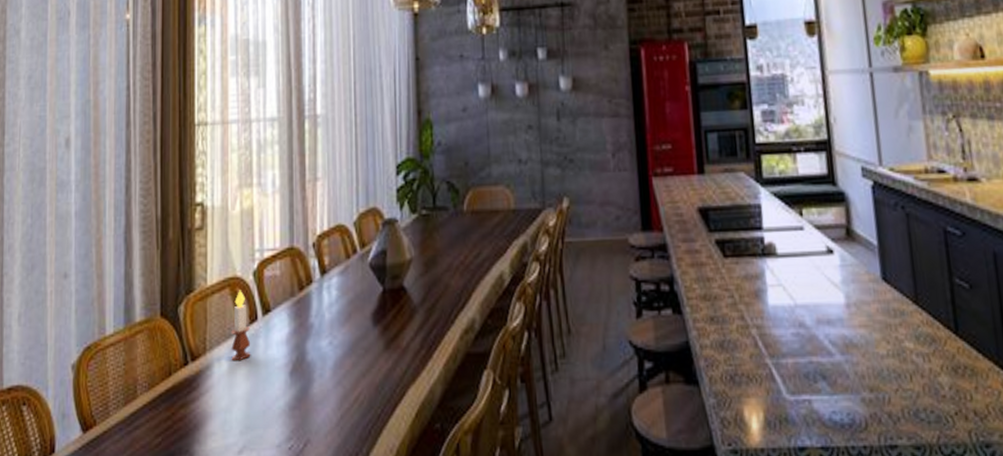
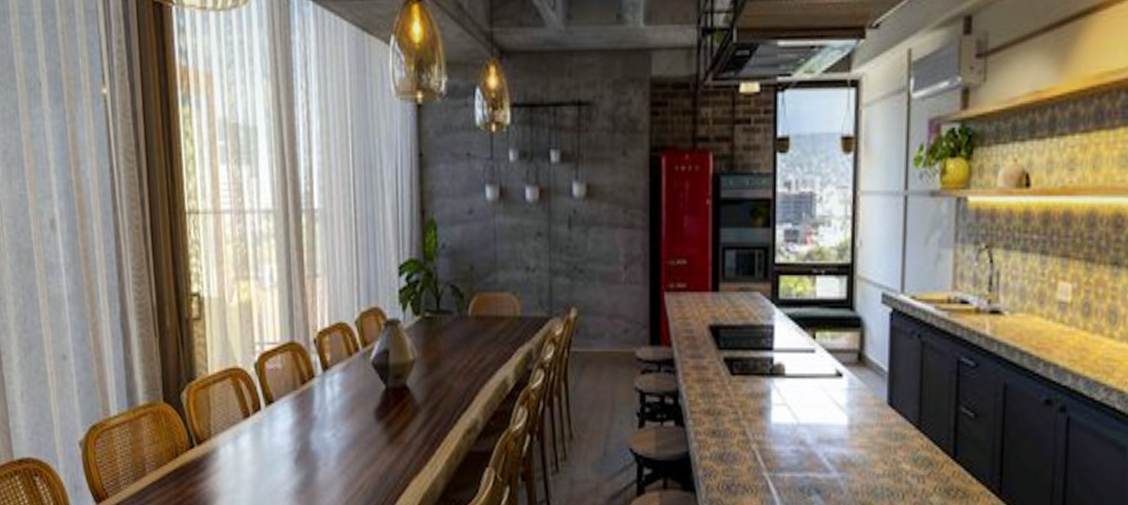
candle: present [231,290,251,360] -> none [235,380,256,446]

